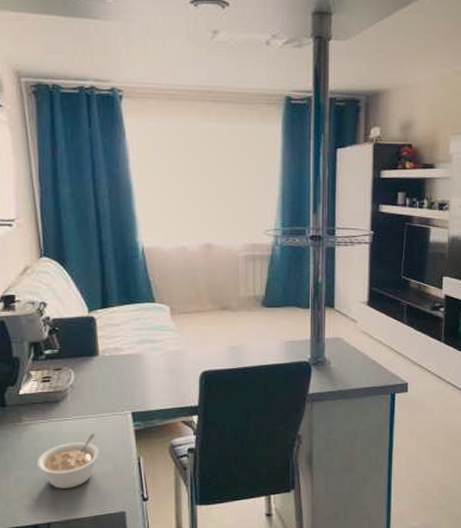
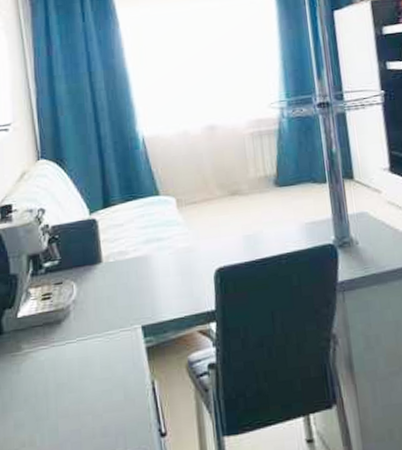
legume: present [36,433,100,489] -> none [38,356,109,431]

